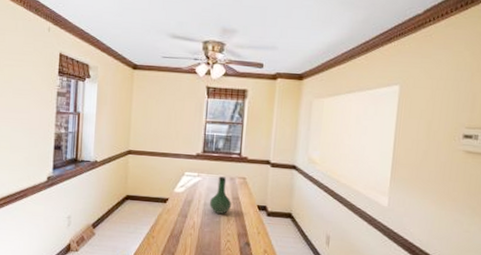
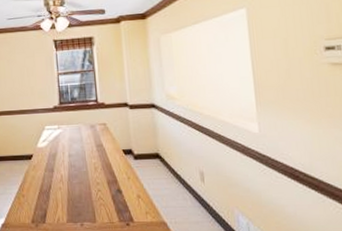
vase: present [209,176,232,214] -> none [73,125,97,164]

